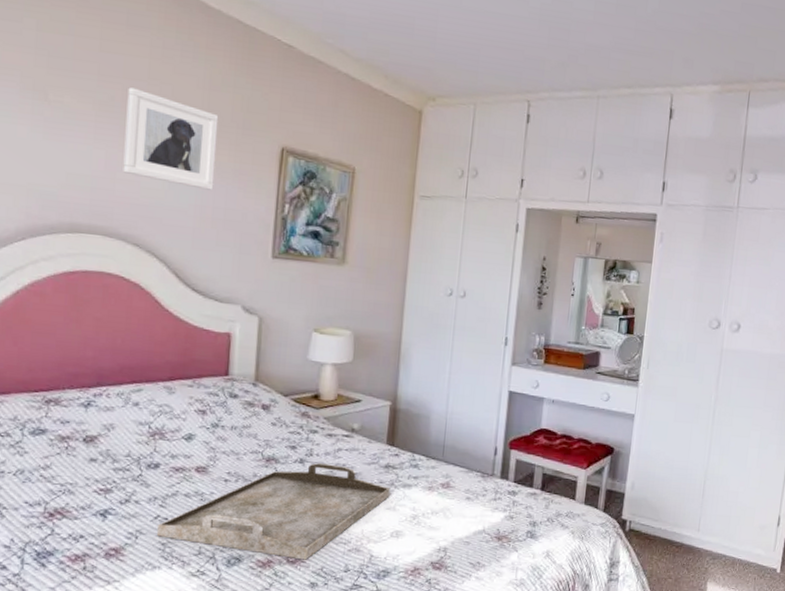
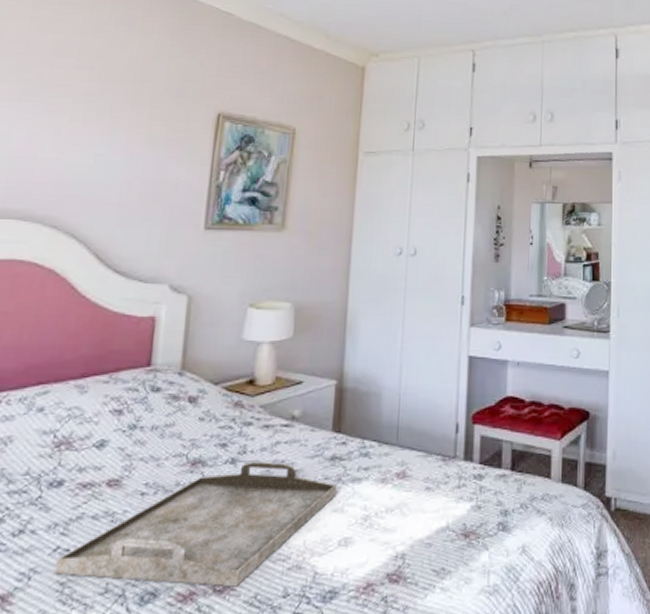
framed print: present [123,87,219,190] -> none [44,64,152,163]

